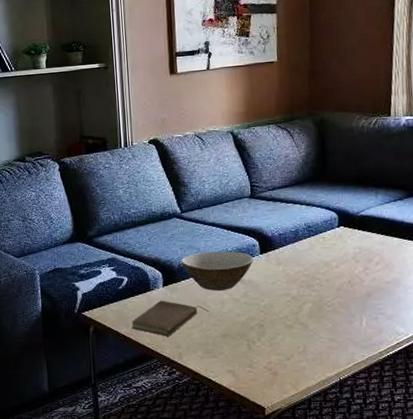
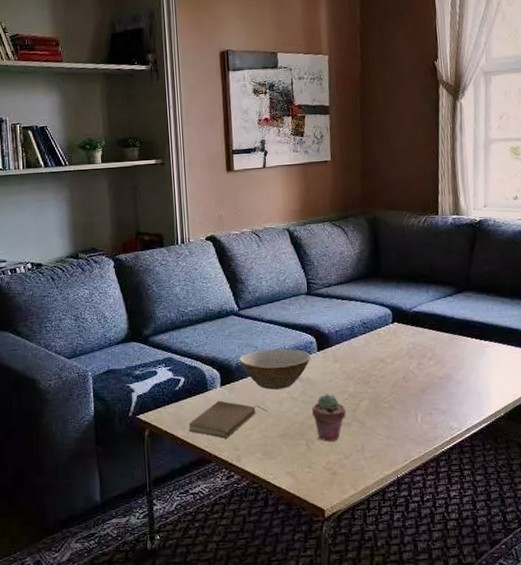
potted succulent: none [253,296,288,343] -> present [311,394,346,442]

